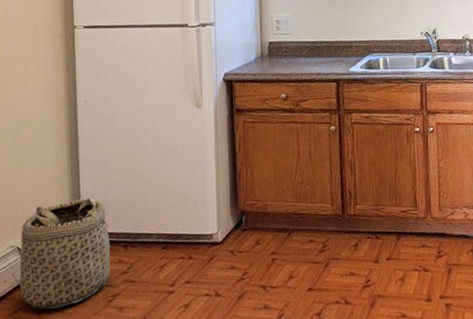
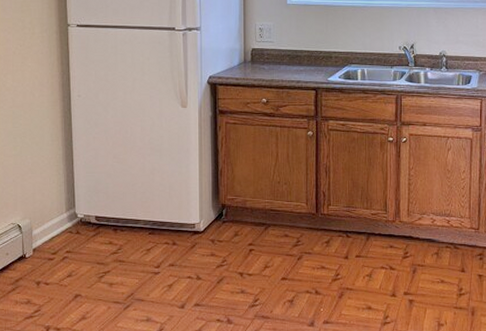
basket: present [12,198,116,310] -> none [13,184,107,281]

